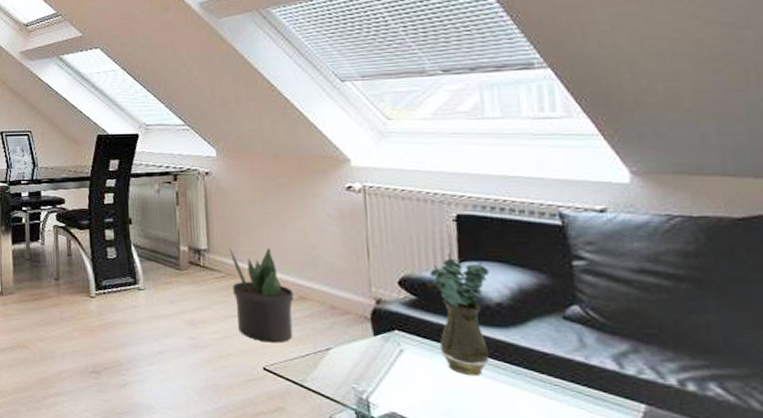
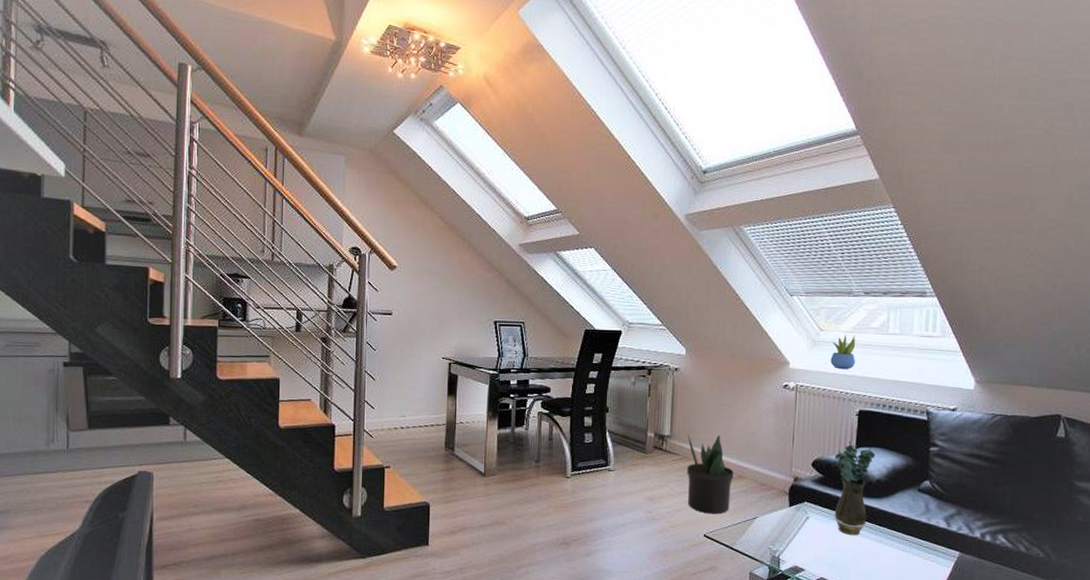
succulent plant: none [406,122,442,164] -> present [830,334,856,369]

